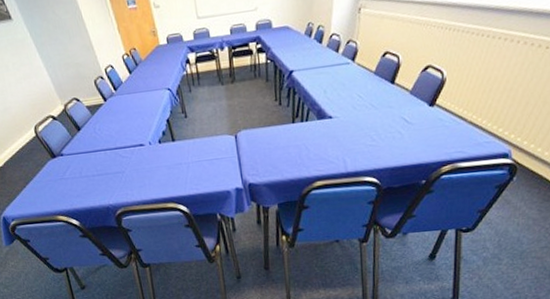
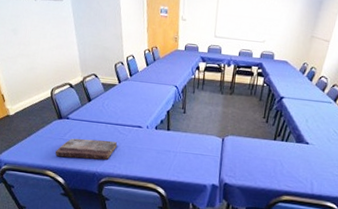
book: none [59,167,124,199] -> present [55,138,118,160]

